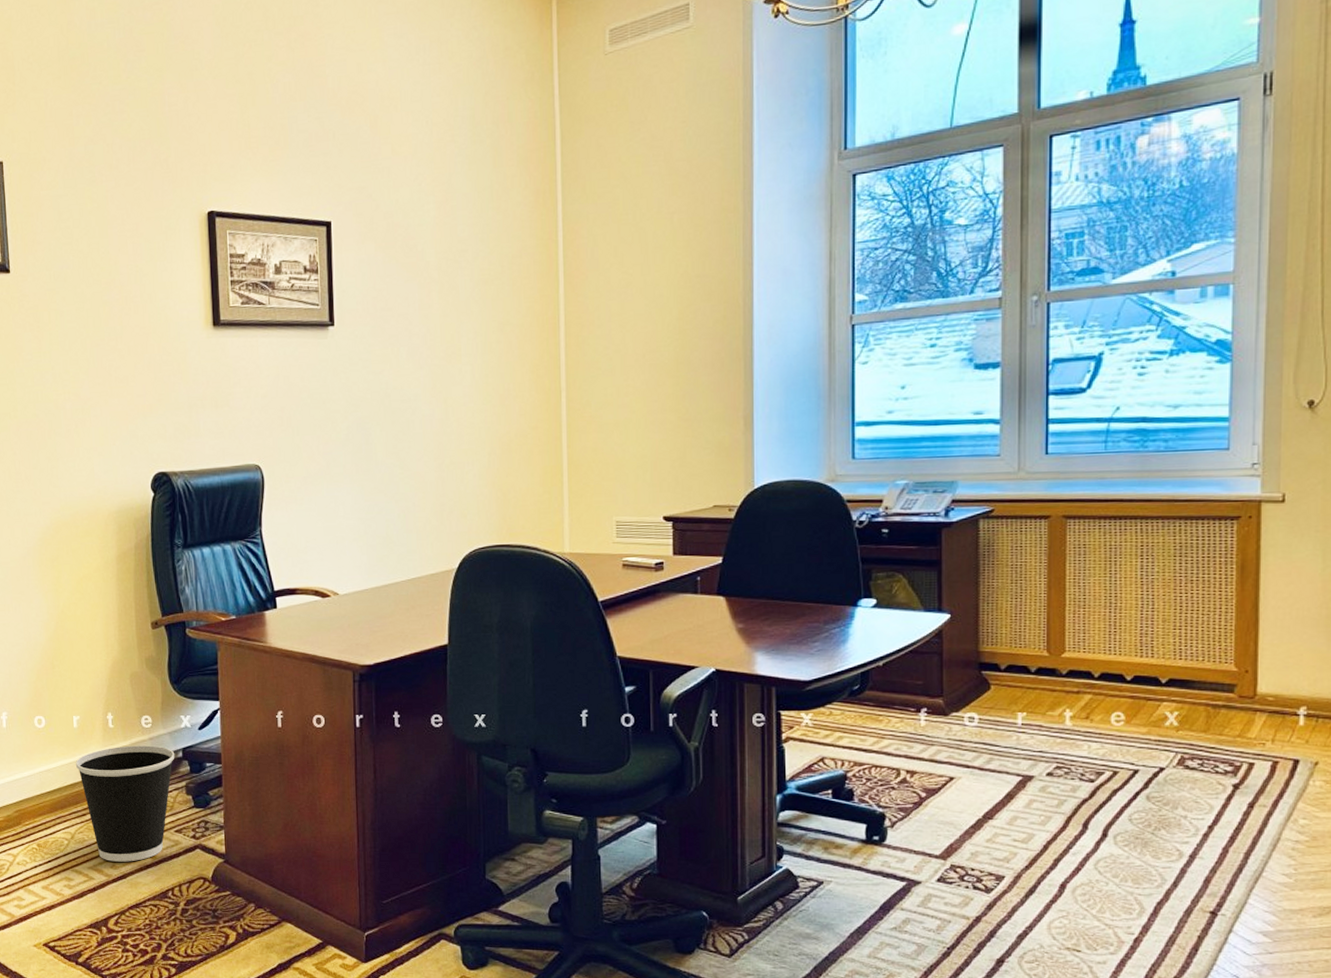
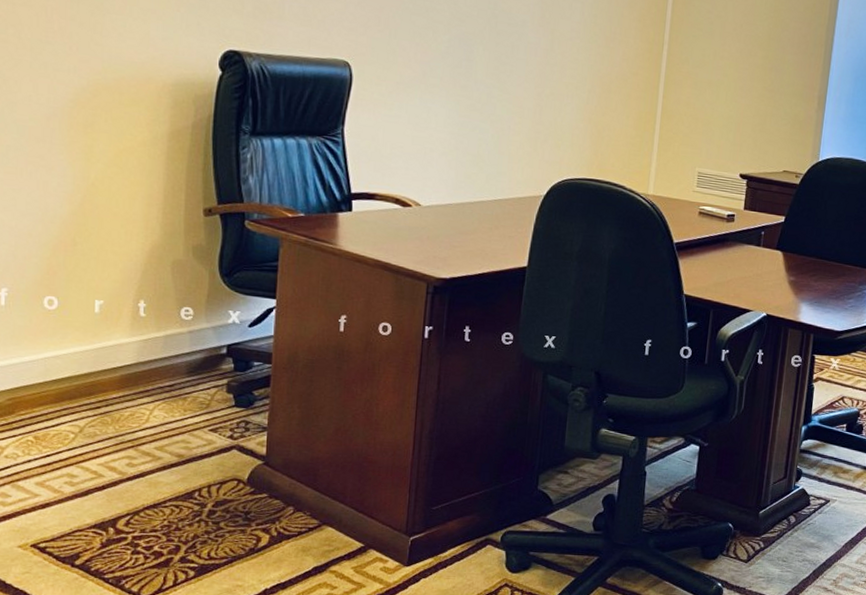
wastebasket: present [75,745,175,862] -> none [92,337,218,460]

